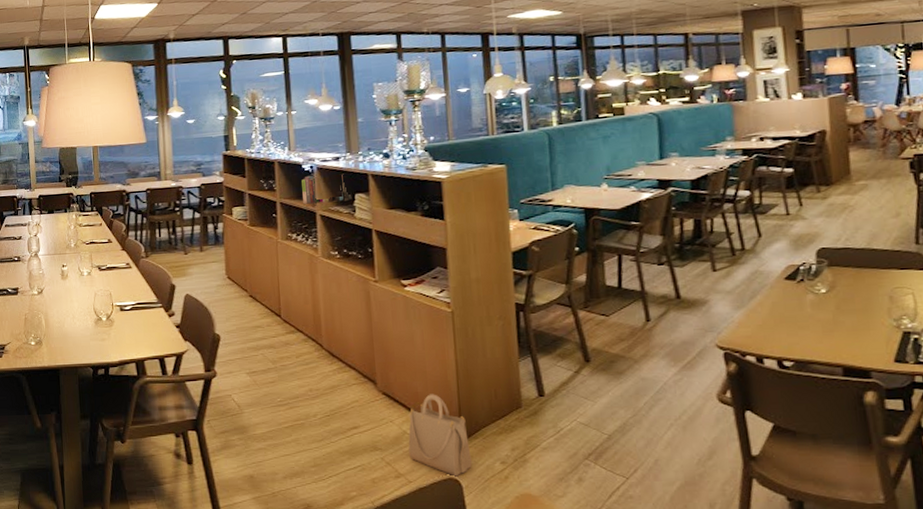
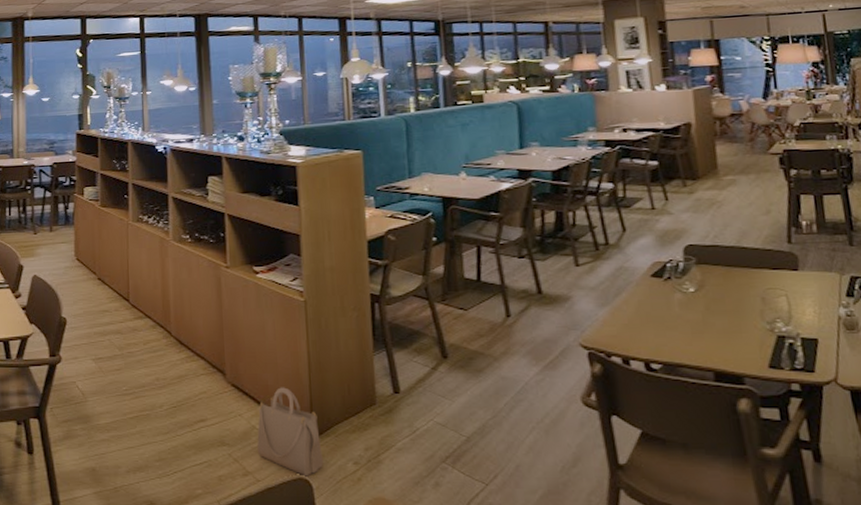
books: present [301,174,352,204] -> none [154,156,205,186]

